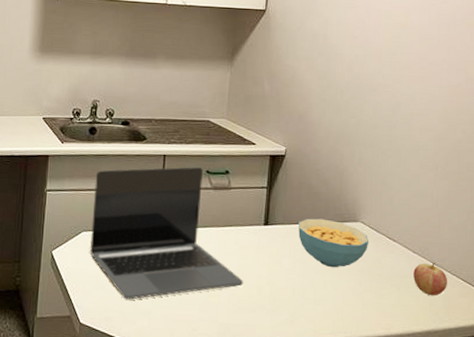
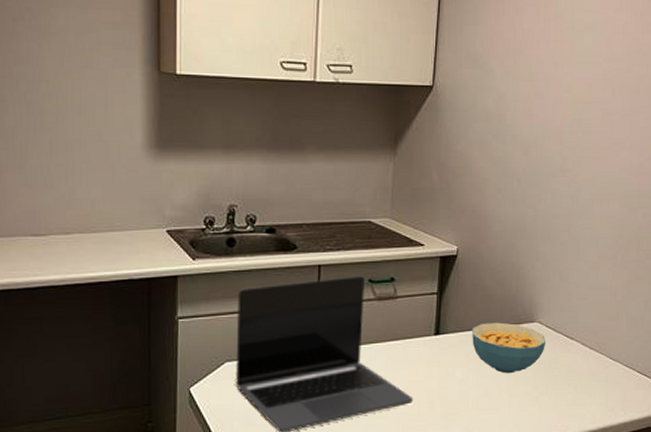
fruit: present [413,262,447,296] -> none [590,357,624,392]

